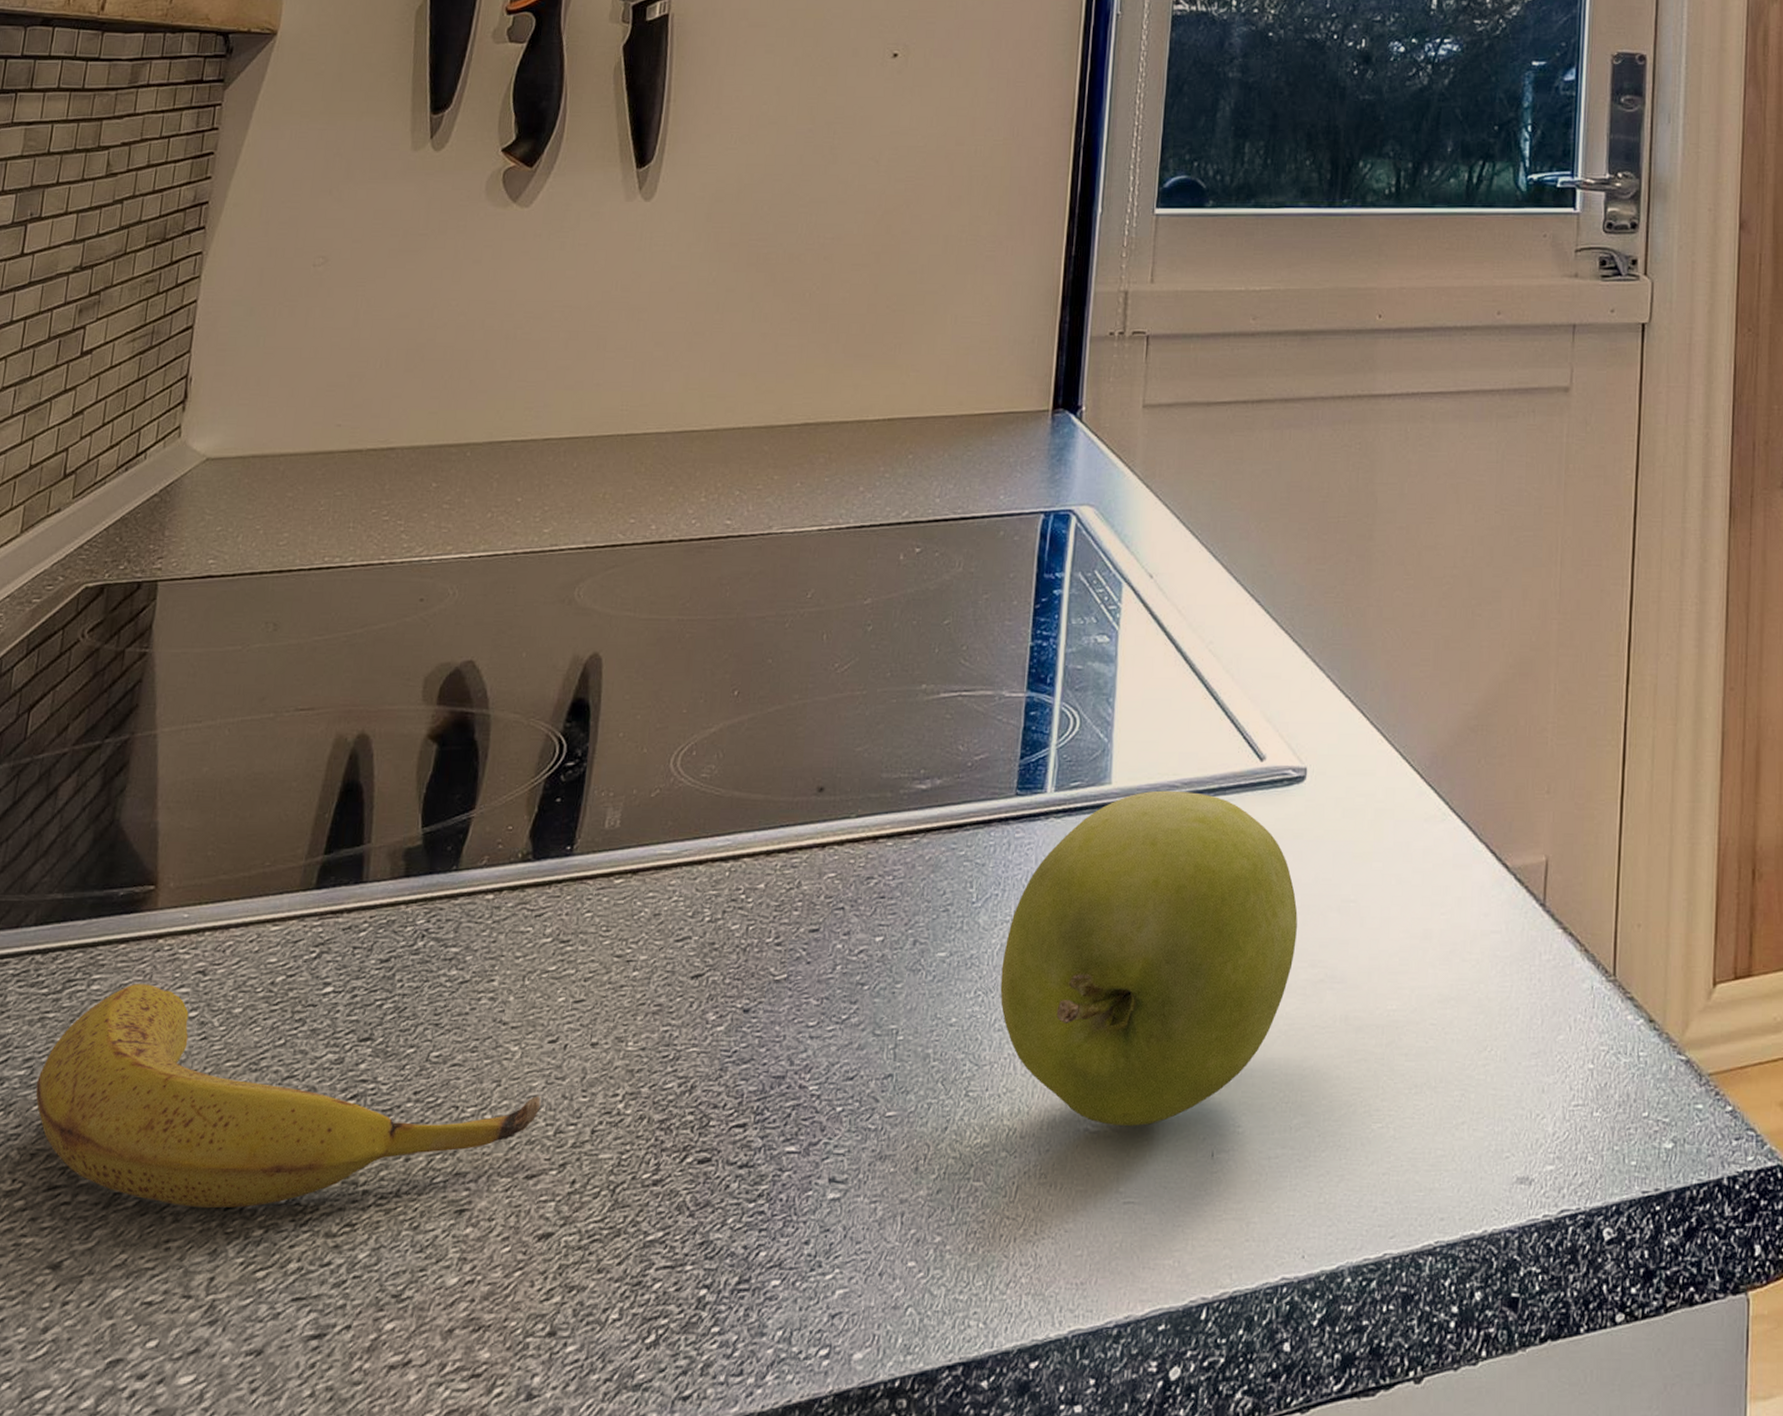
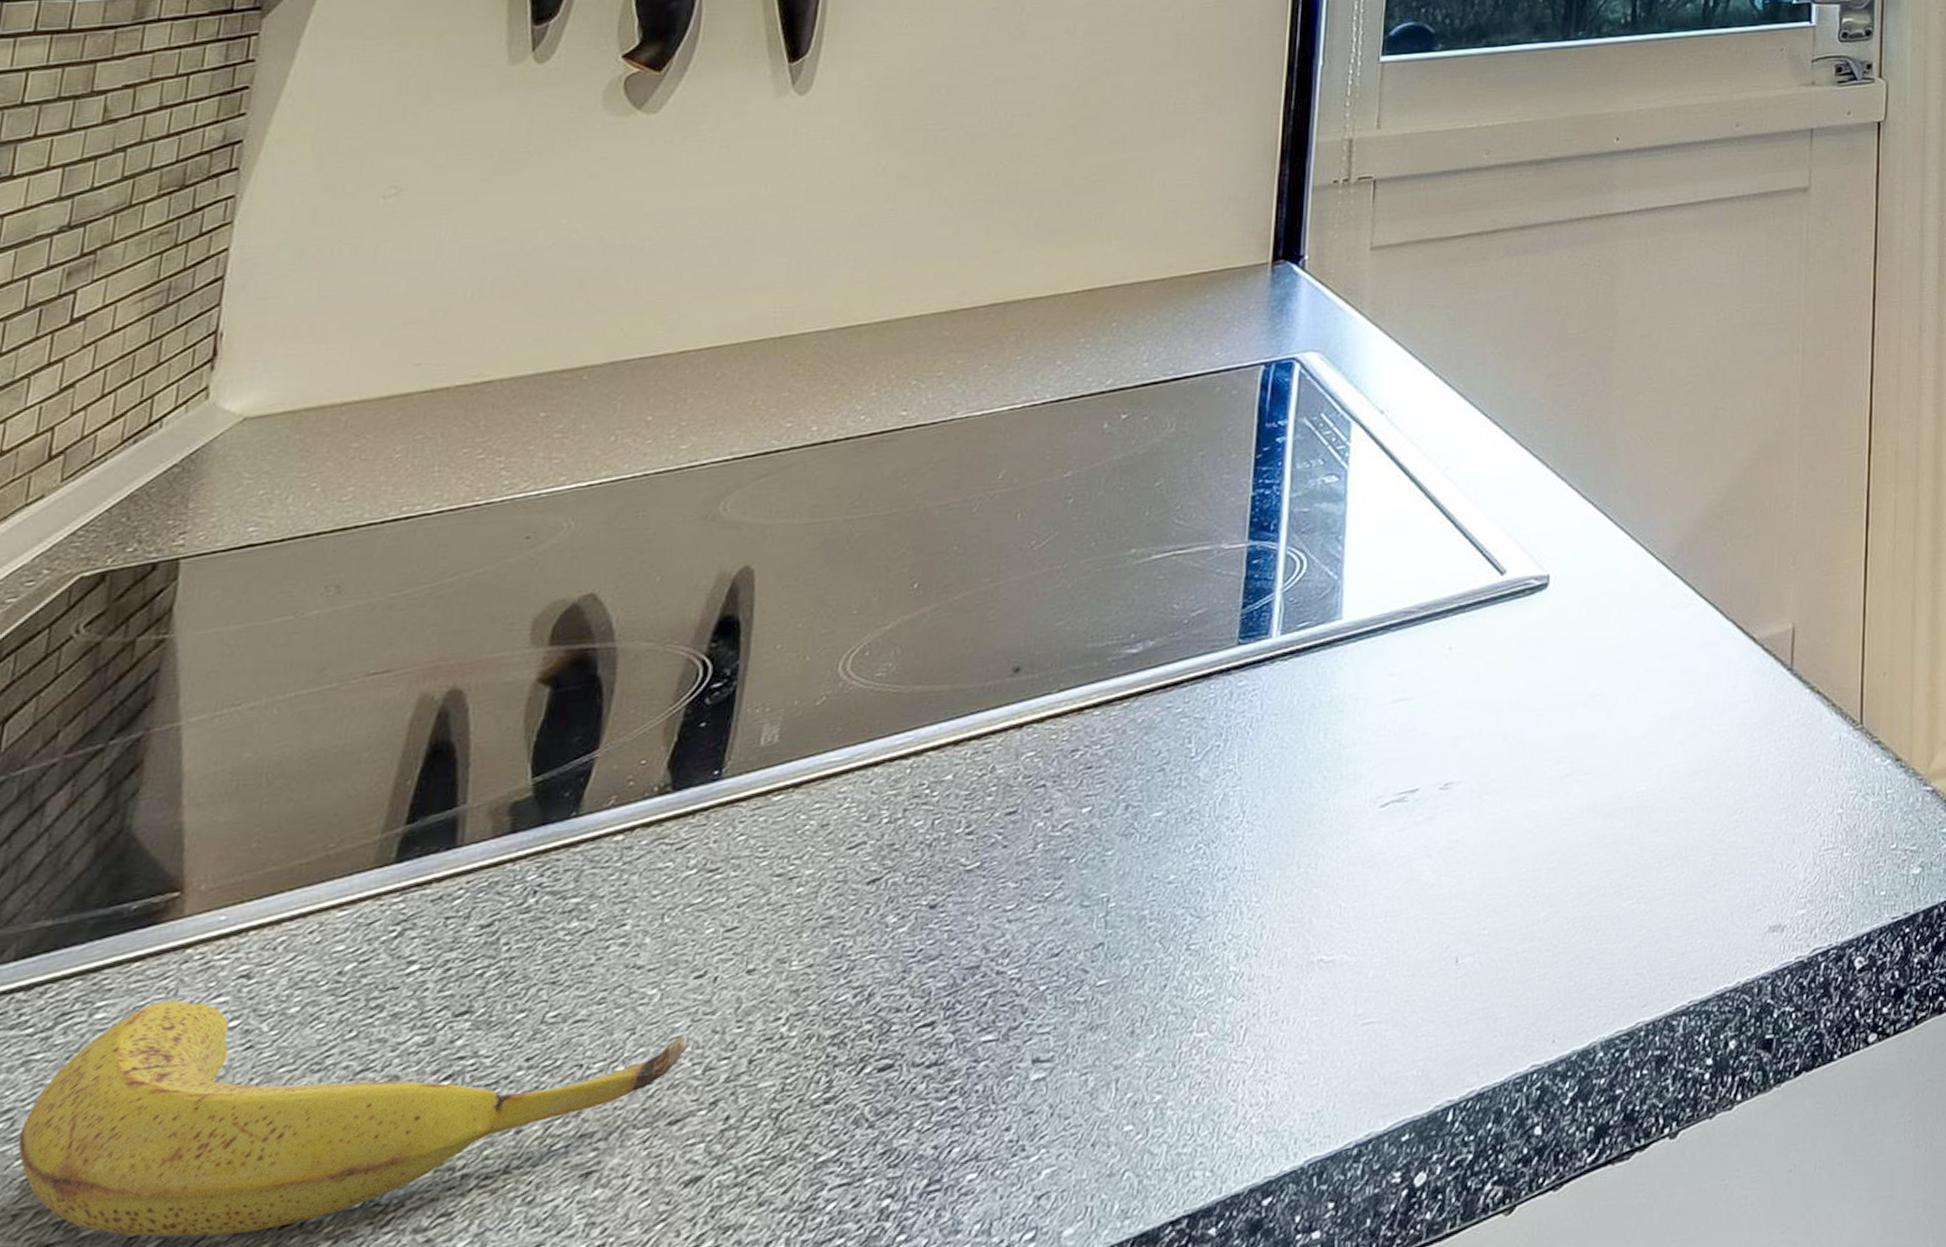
apple: present [1000,790,1298,1126] -> none [1223,614,1542,952]

